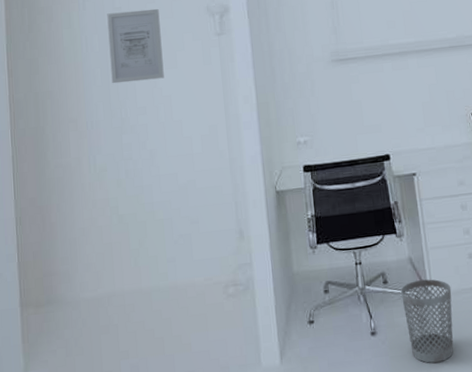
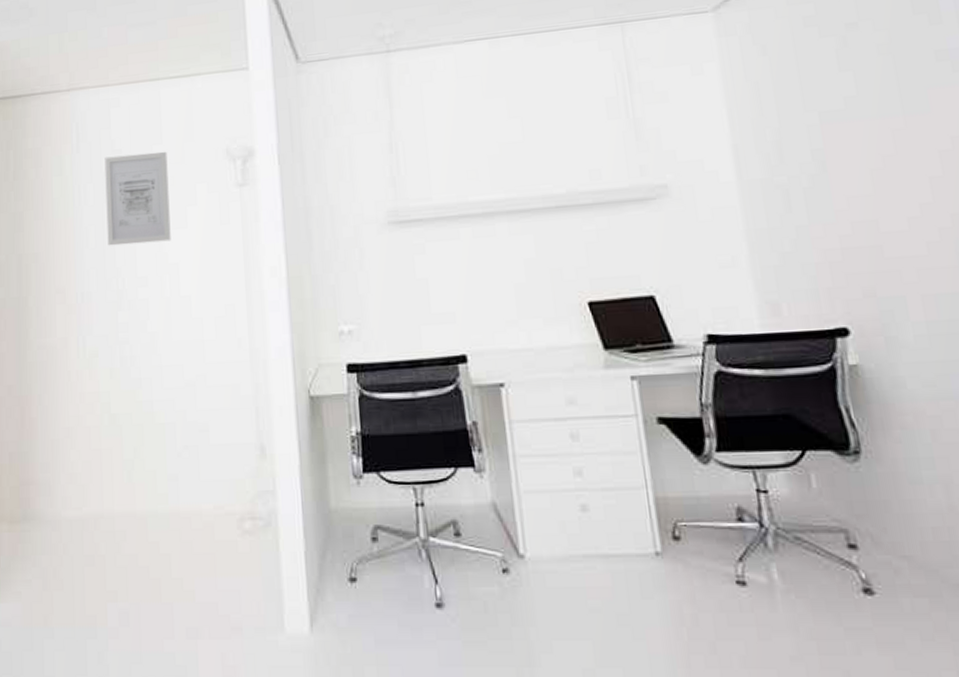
wastebasket: present [401,279,454,363] -> none [480,536,557,657]

